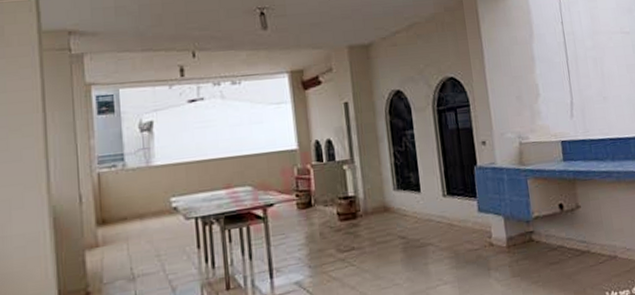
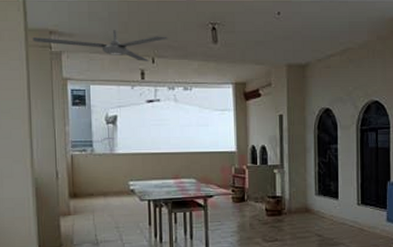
ceiling fan: none [47,24,210,57] -> present [32,30,168,61]

